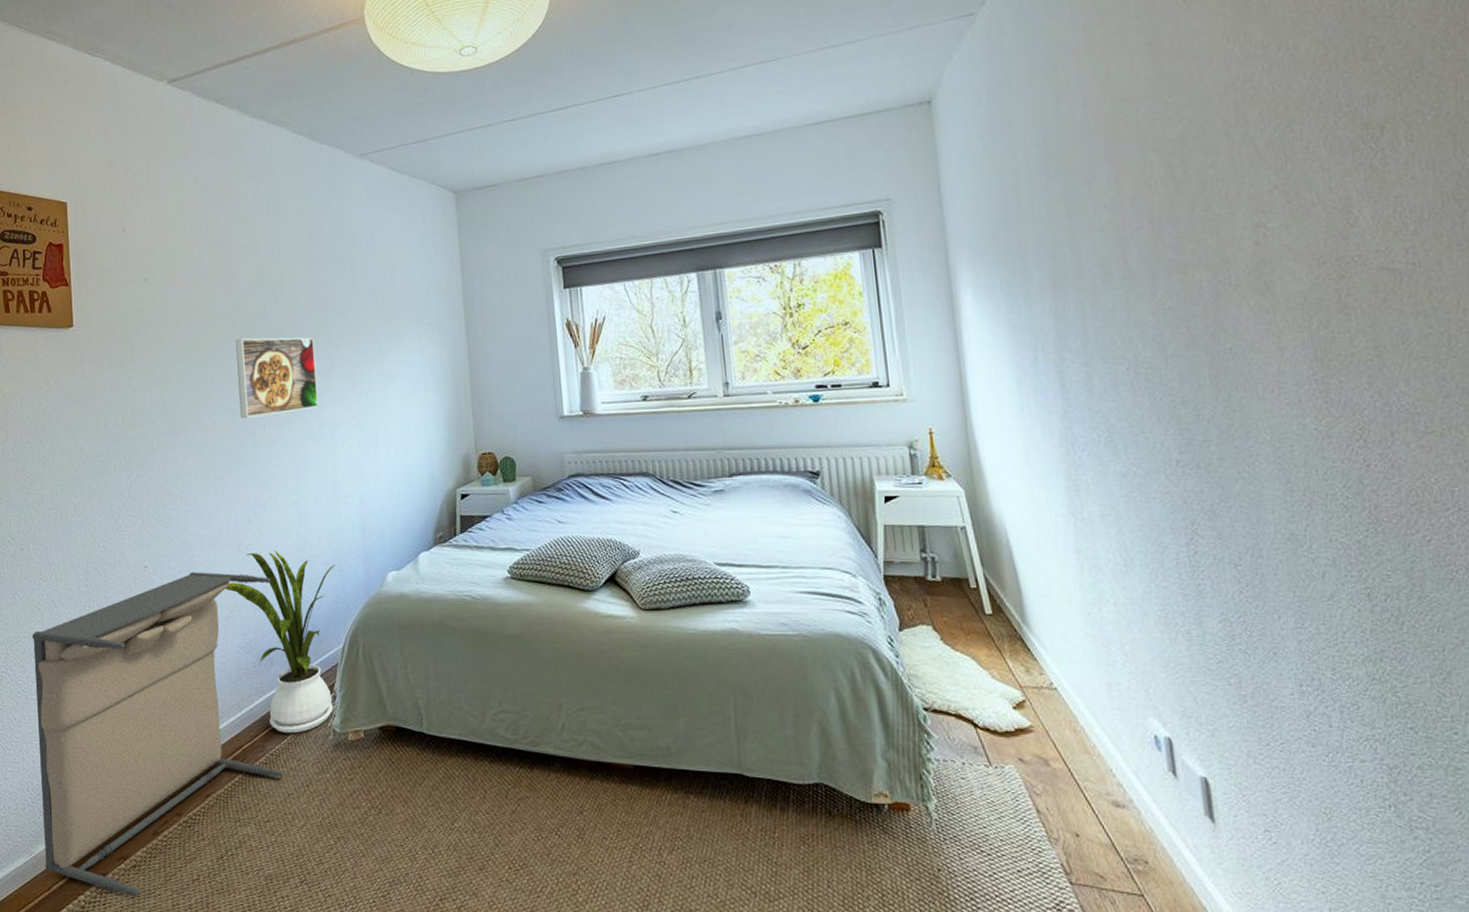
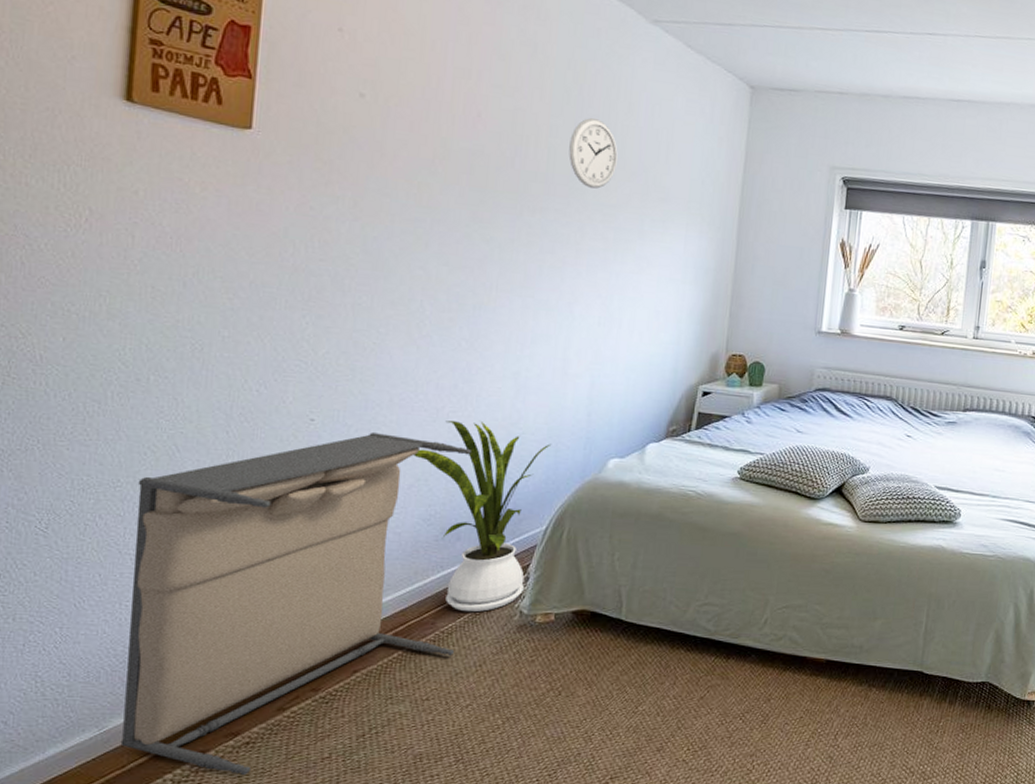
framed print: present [236,337,318,418] -> none [463,187,566,279]
wall clock: none [308,255,350,319] -> present [569,118,618,189]

